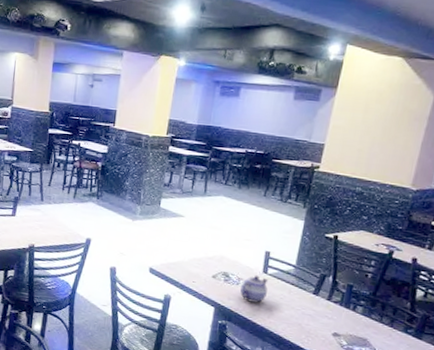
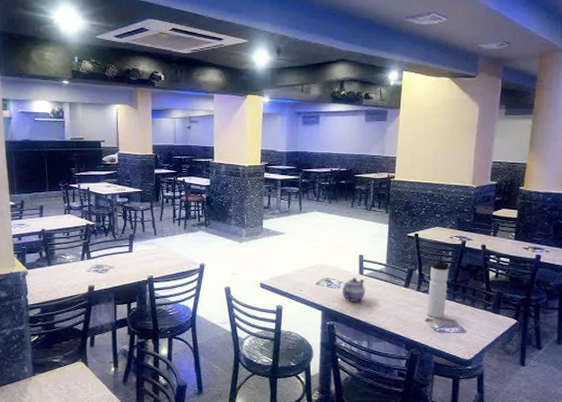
water bottle: none [335,268,369,335] -> present [427,260,449,318]

